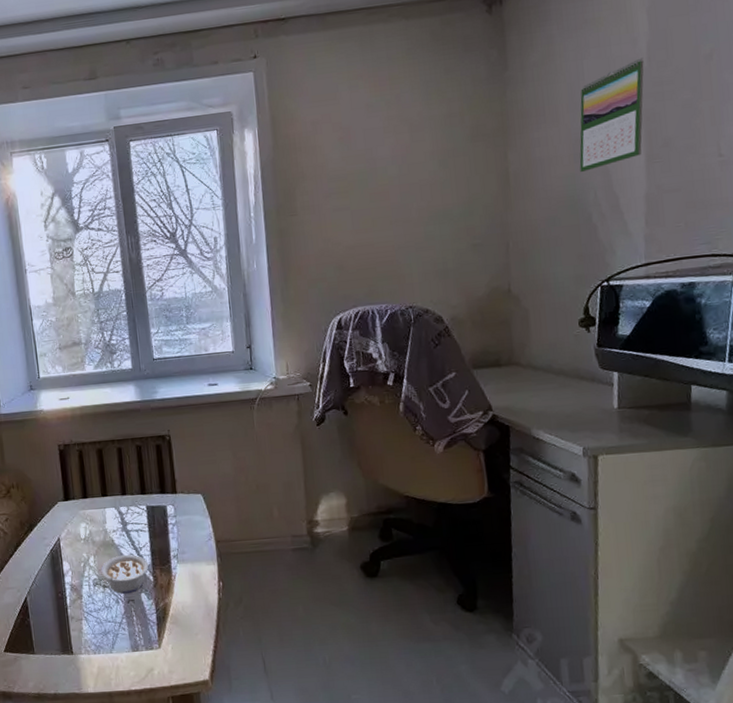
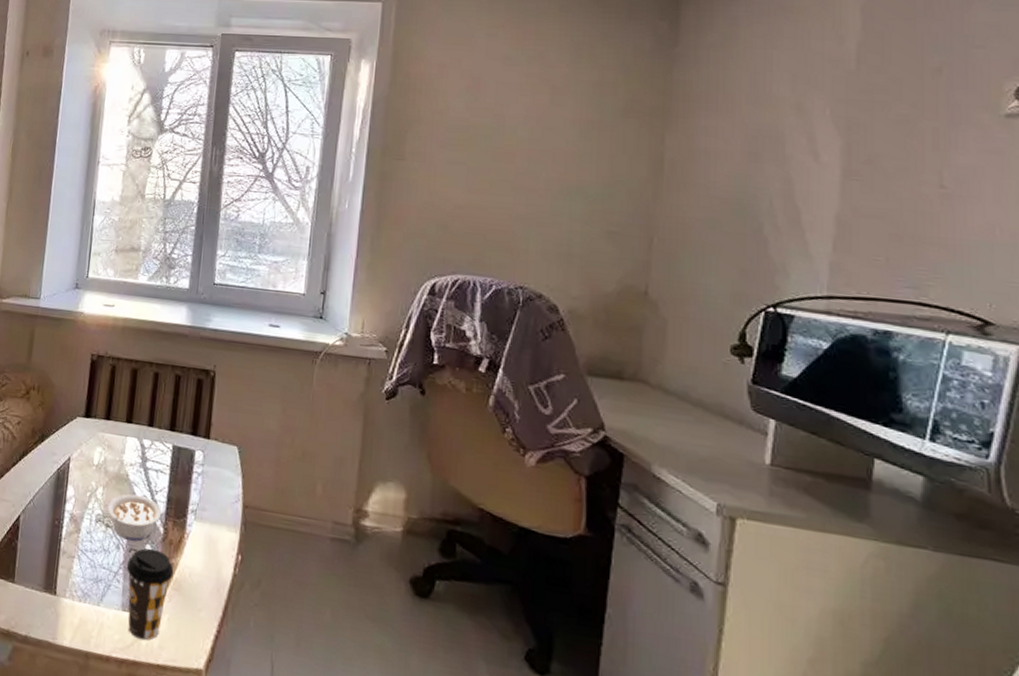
coffee cup: none [128,595,169,671] -> present [126,548,174,641]
calendar: present [579,57,644,173] -> none [754,58,851,175]

